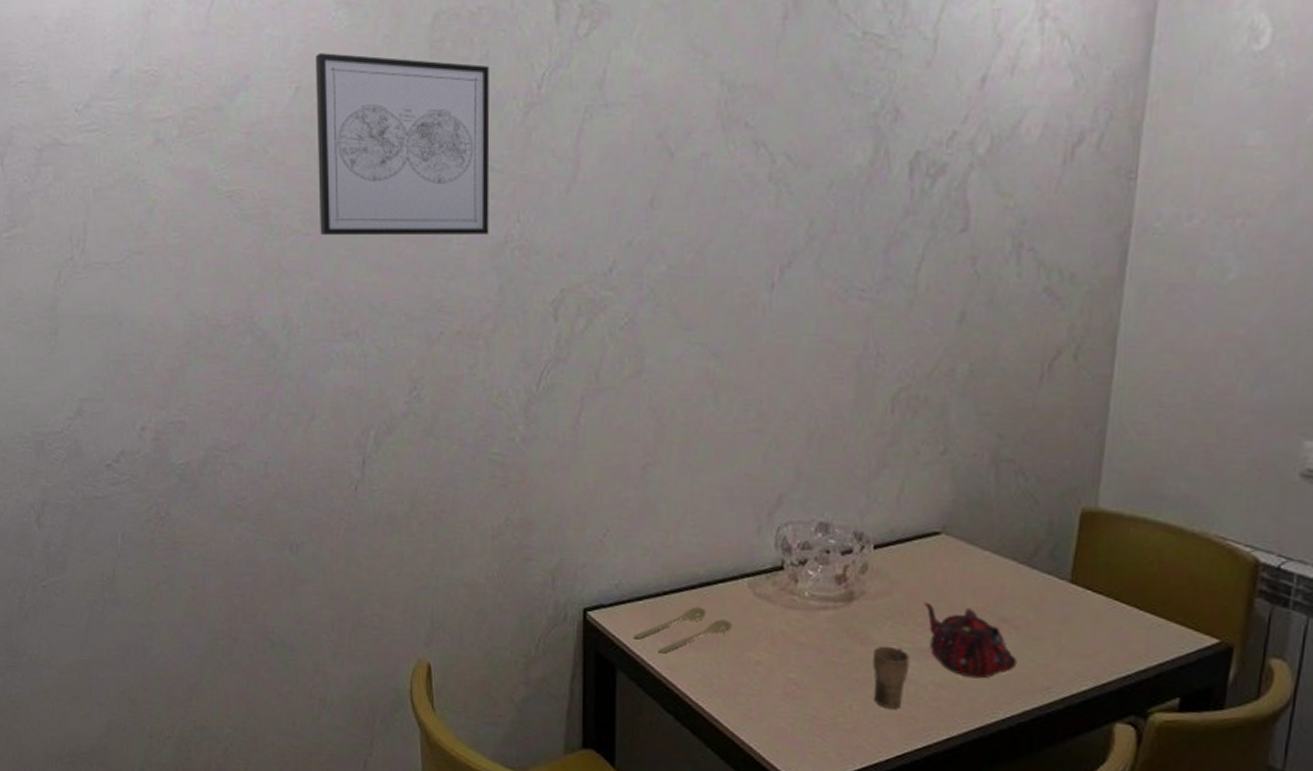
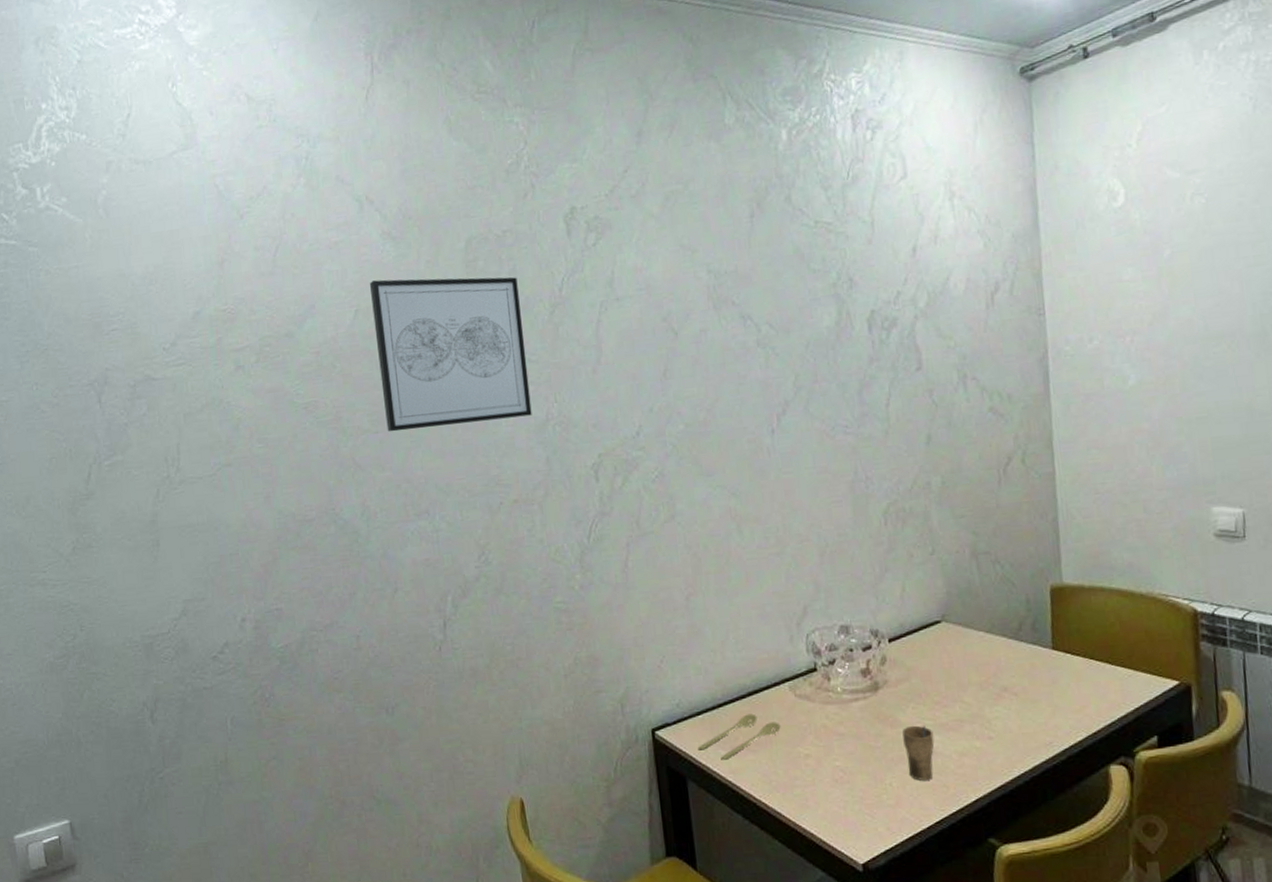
teapot: present [924,601,1018,679] -> none [937,682,1022,744]

